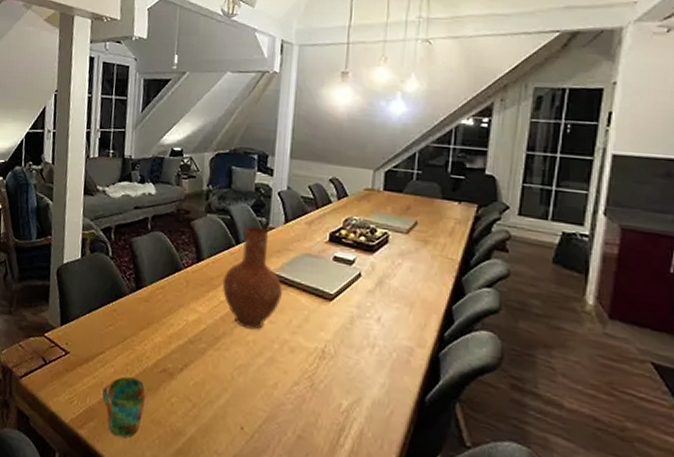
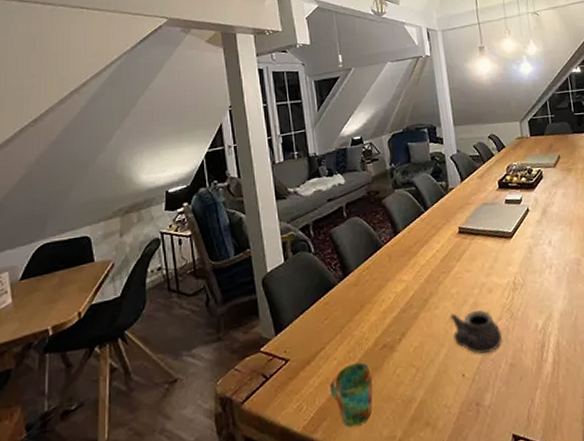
vase: present [222,226,282,330] -> none [420,190,472,283]
teapot: none [238,361,297,416] -> present [450,310,502,354]

